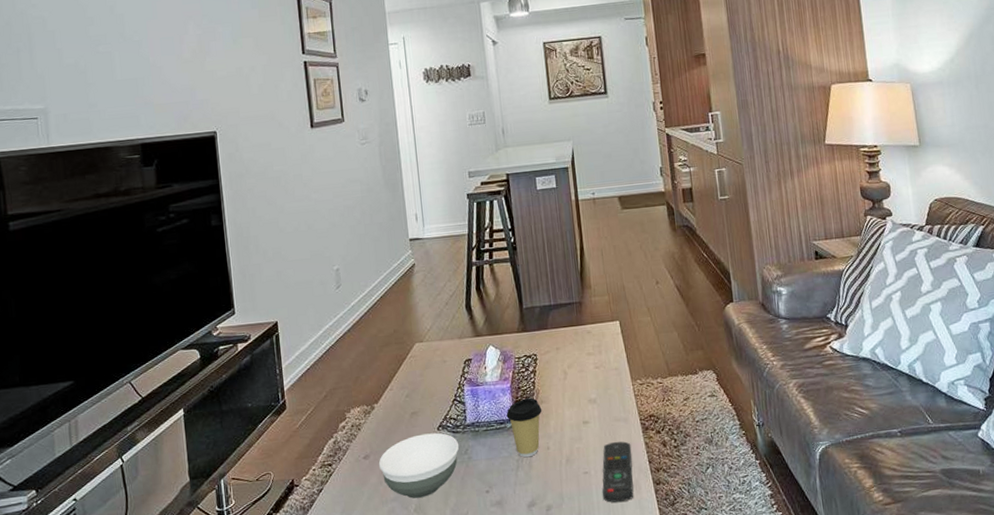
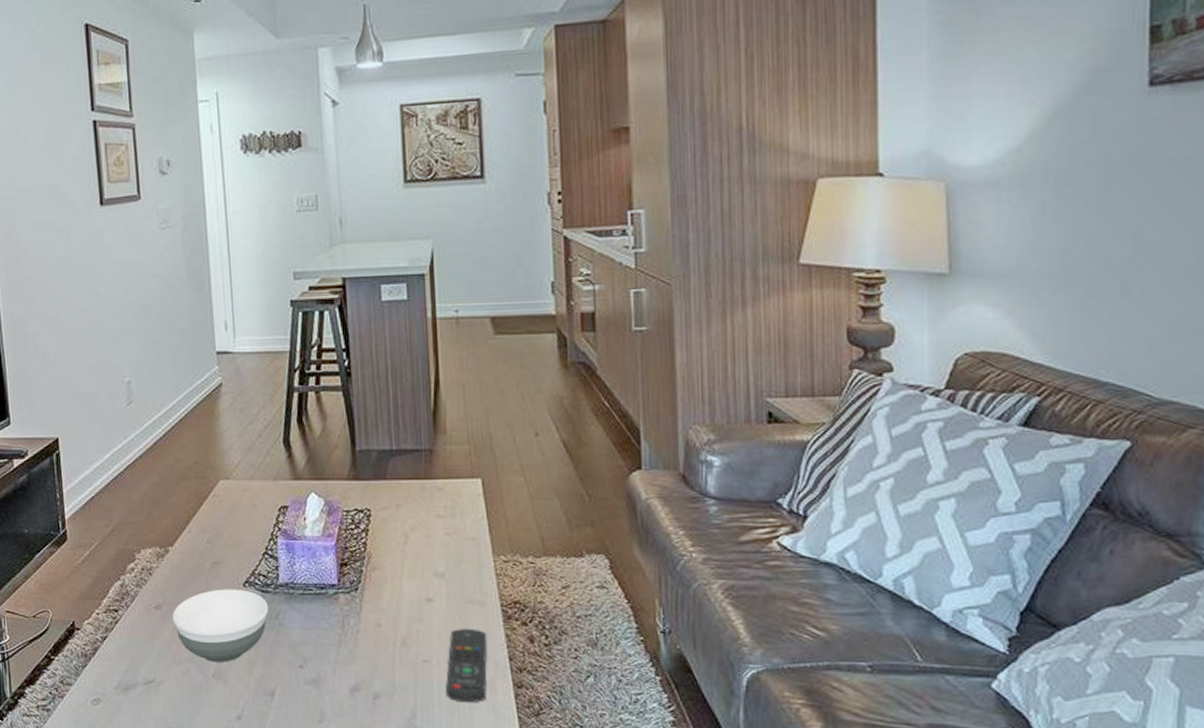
coffee cup: present [506,397,542,458] -> none [328,561,374,633]

